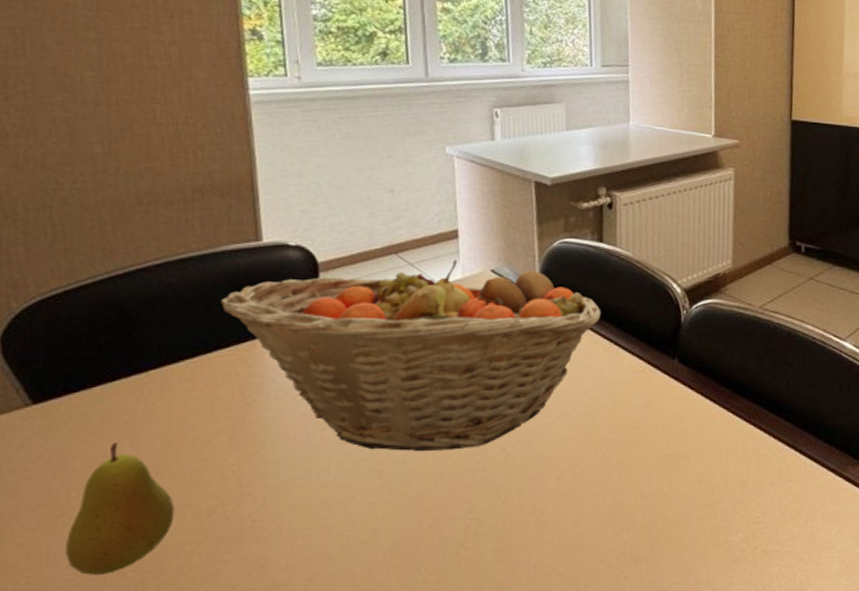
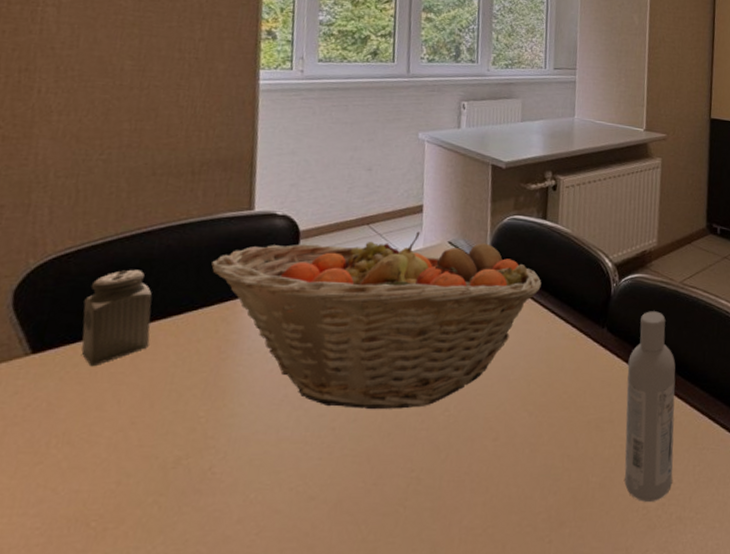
fruit: present [65,442,175,575] -> none [36,393,144,524]
salt shaker: none [82,310,163,416] -> present [81,269,152,367]
bottle: none [702,339,757,536] -> present [624,311,676,502]

